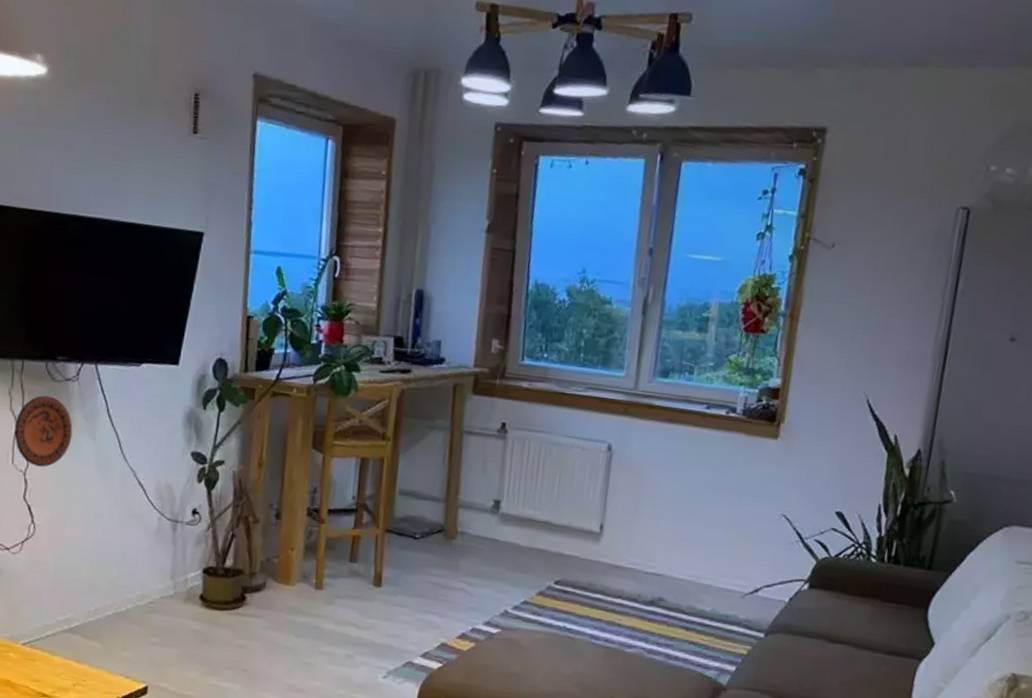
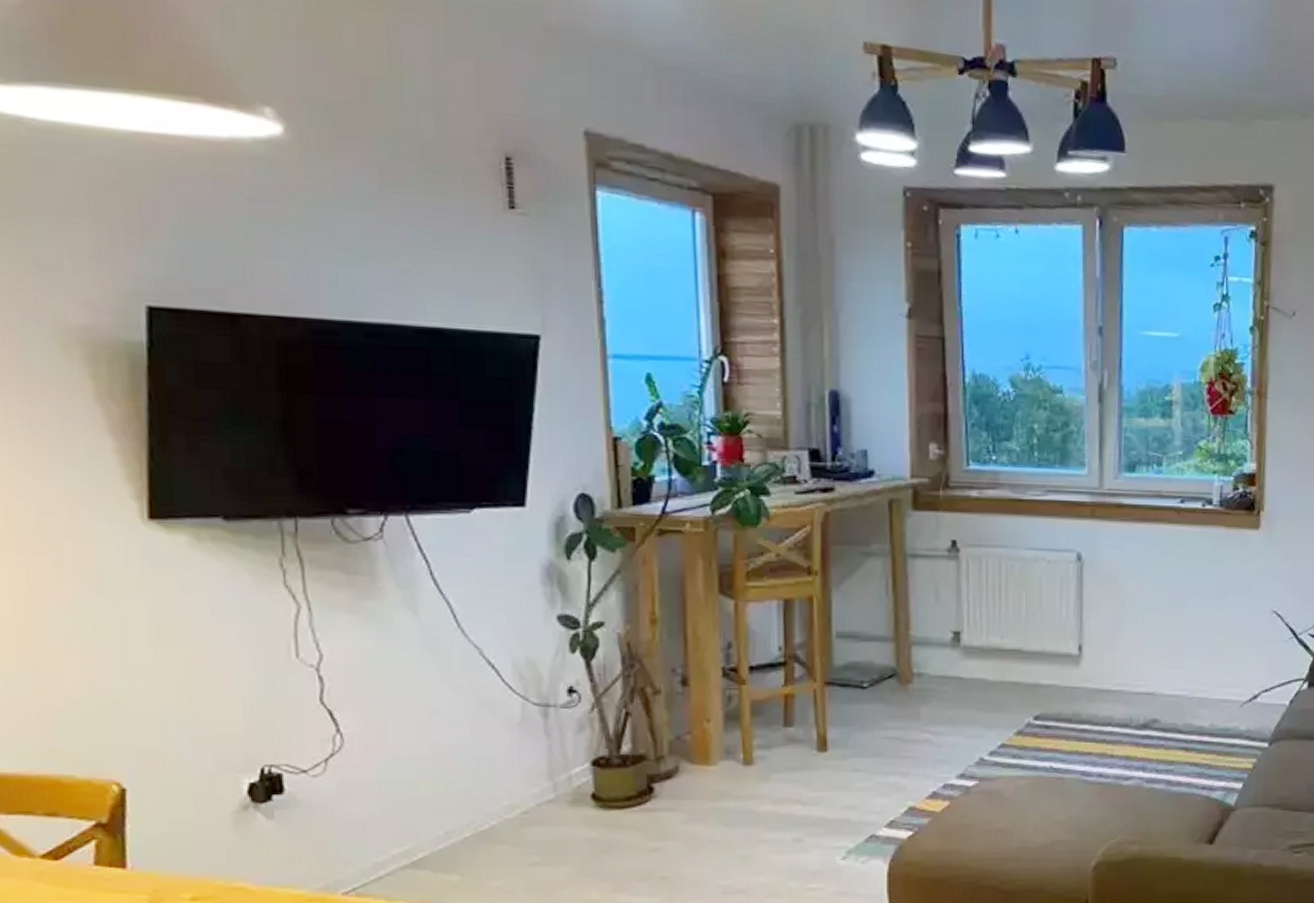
decorative plate: present [14,395,73,467] -> none [294,562,383,657]

